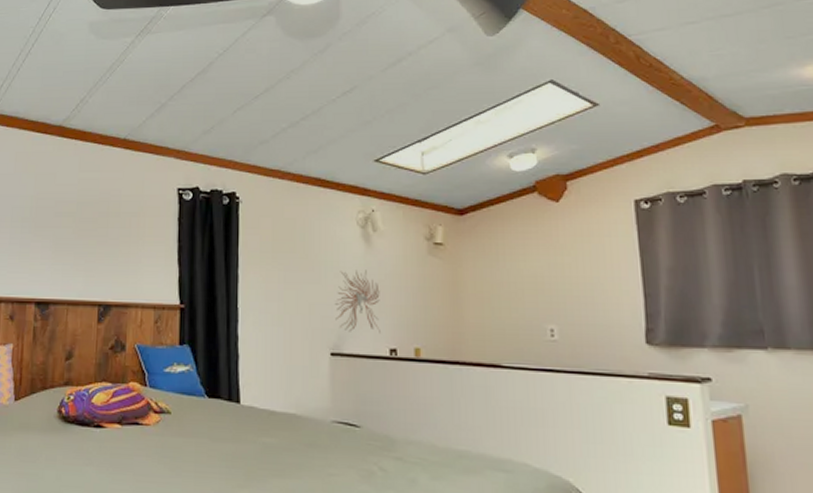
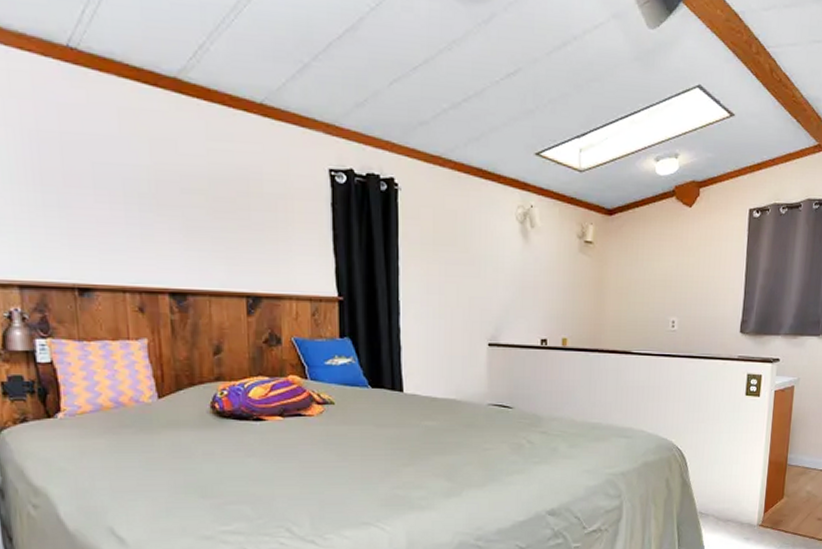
wall sculpture: present [335,270,381,334] -> none [493,265,535,326]

